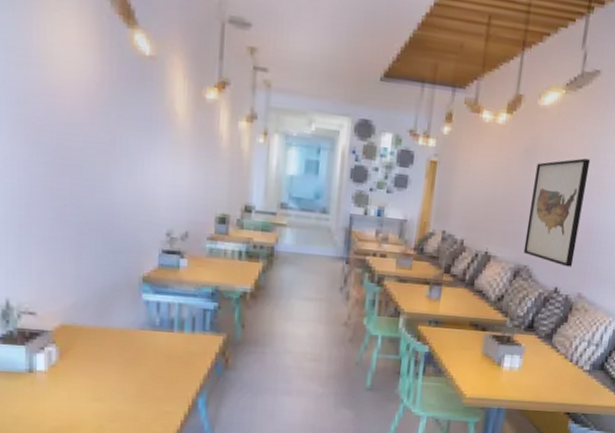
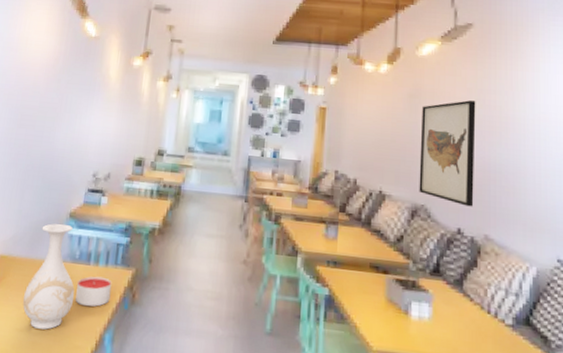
vase: none [99,289,159,398] -> present [22,223,75,330]
candle: none [161,343,201,374] -> present [75,276,112,307]

